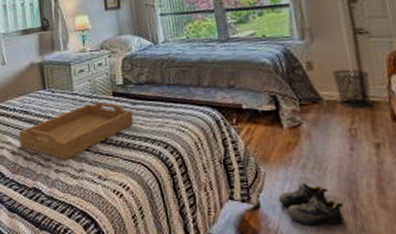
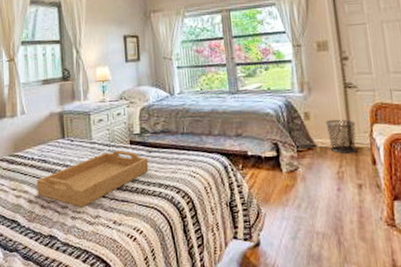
shoe: present [278,182,345,226] -> none [275,220,331,259]

